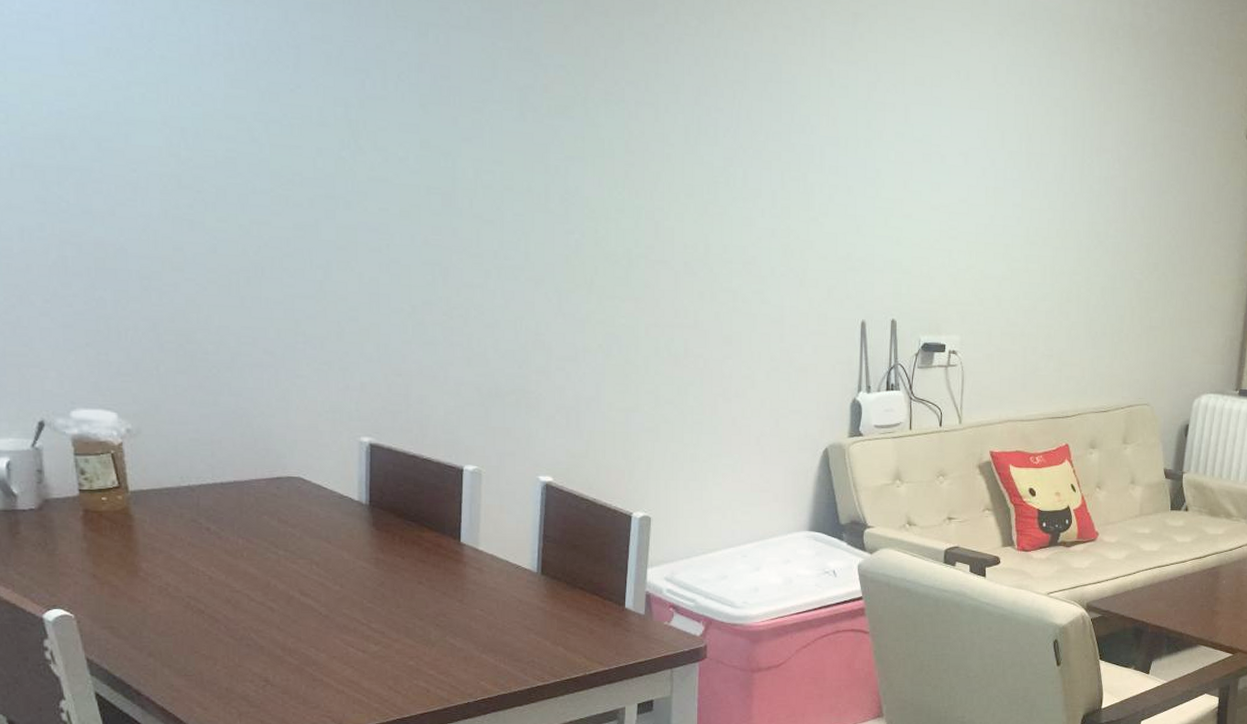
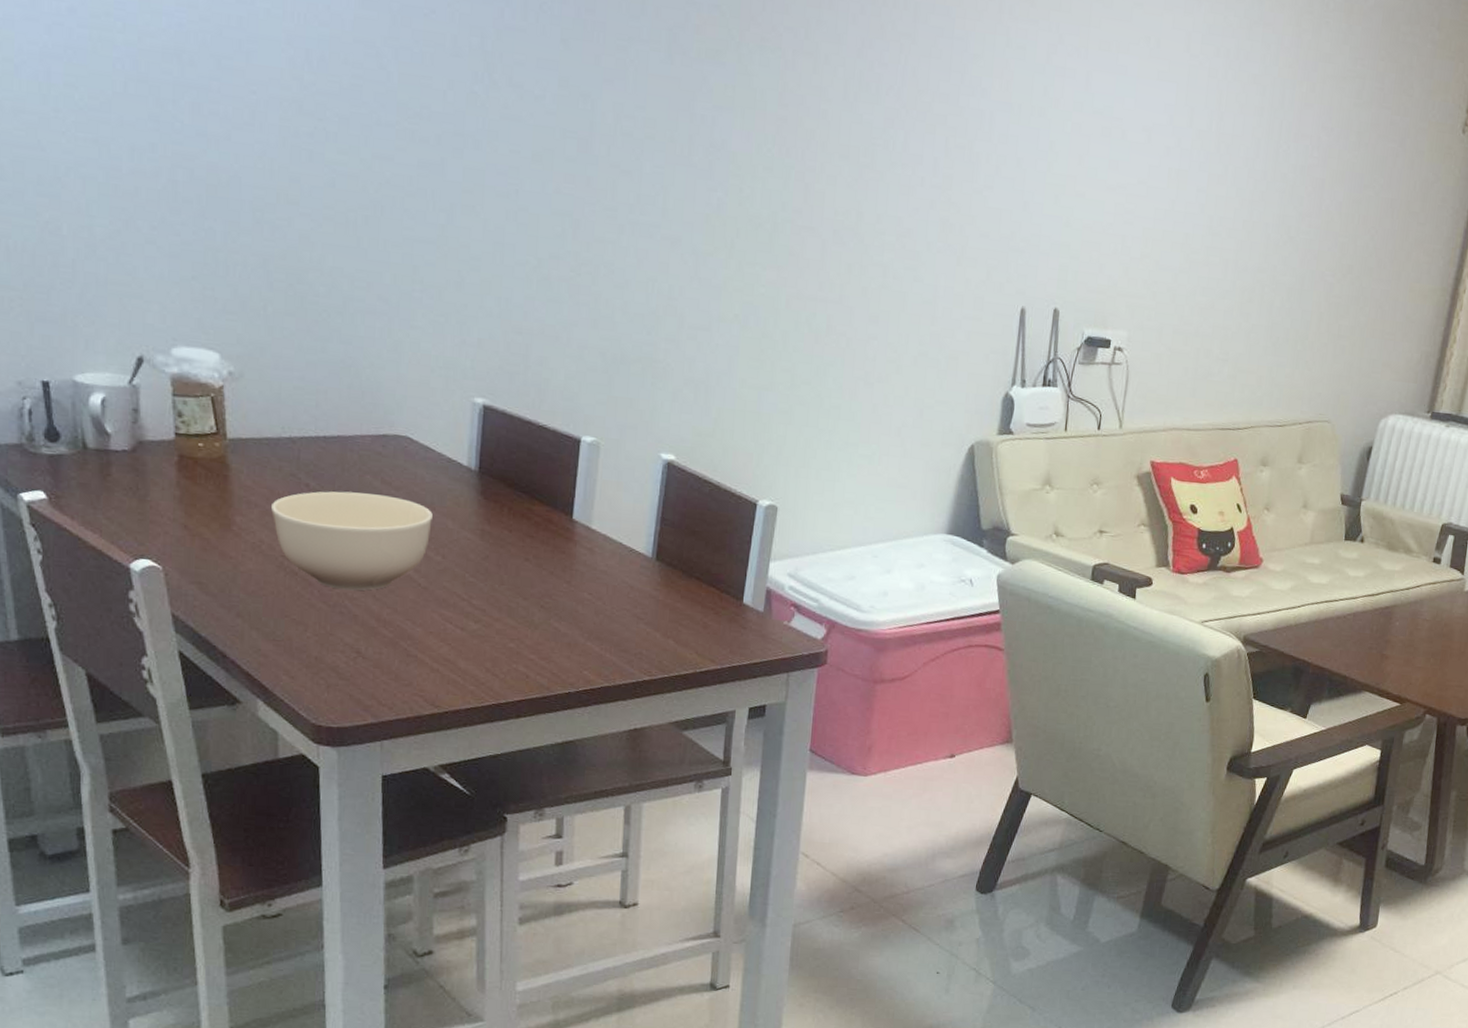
bowl: none [174,532,329,624] -> present [270,491,433,591]

